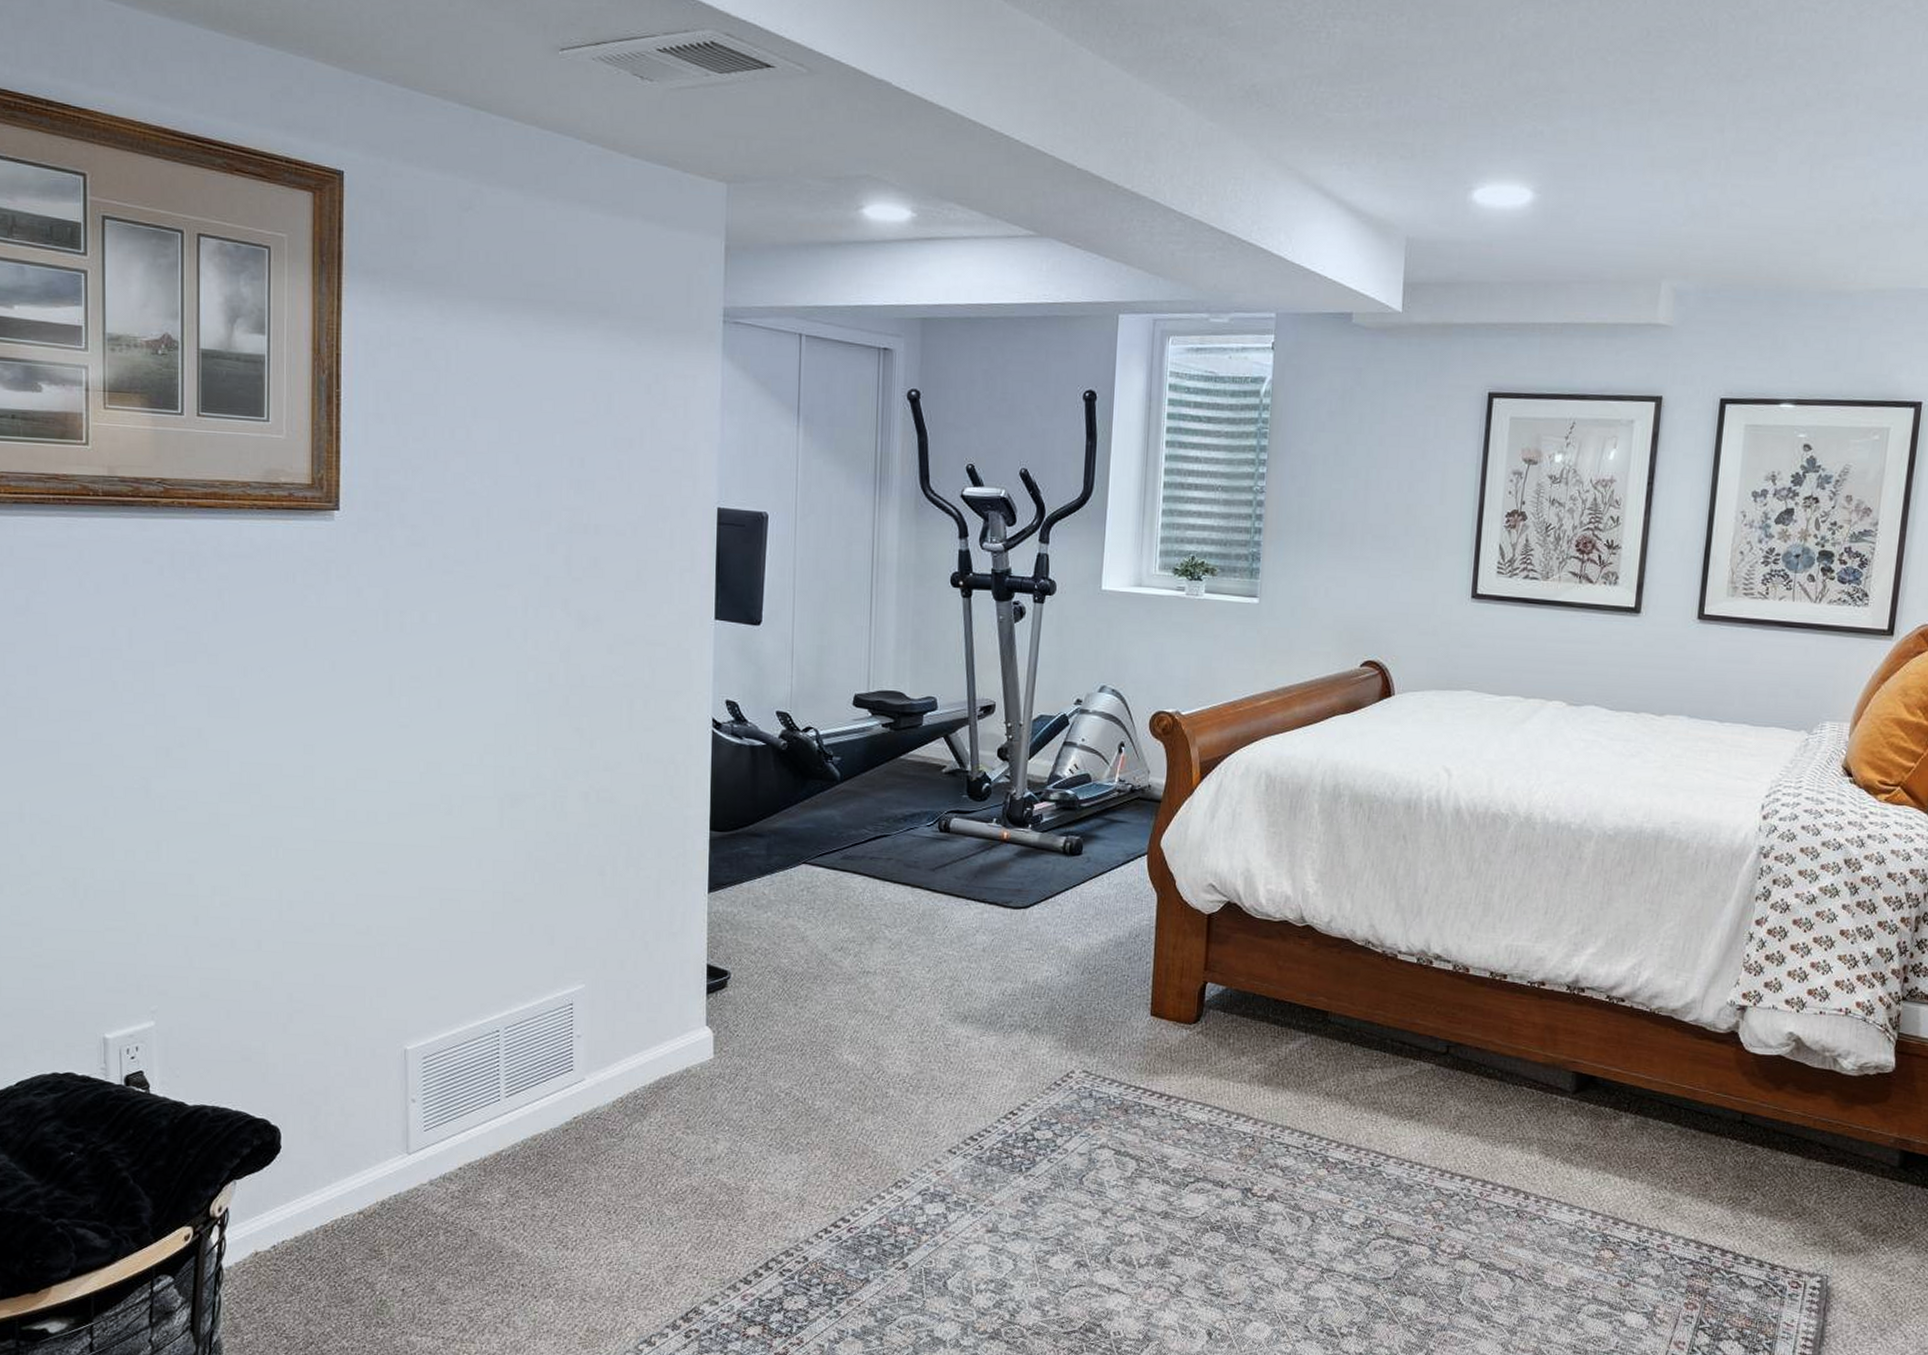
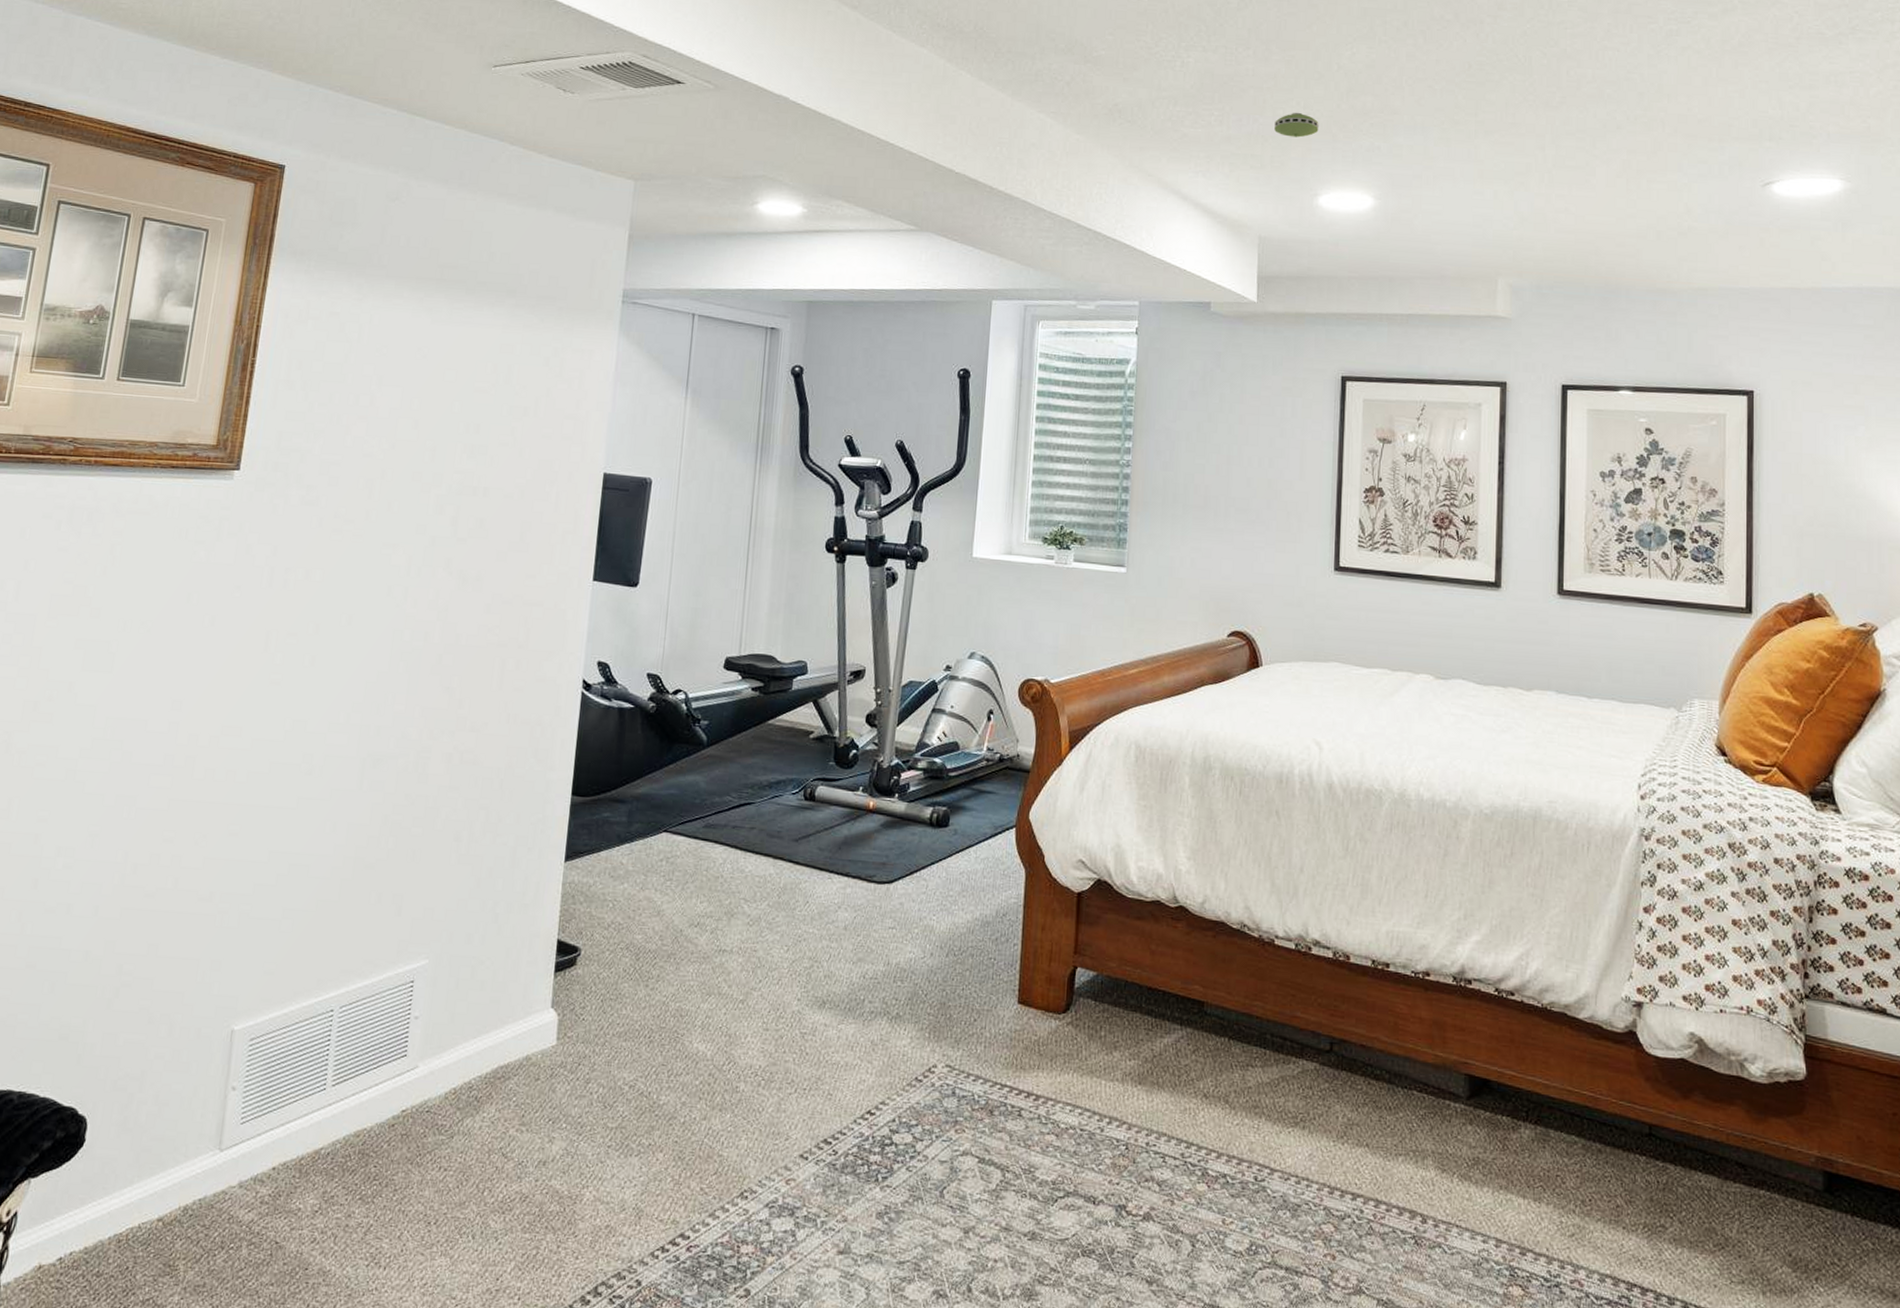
smoke detector: none [1428,91,1477,122] -> present [1274,112,1319,138]

